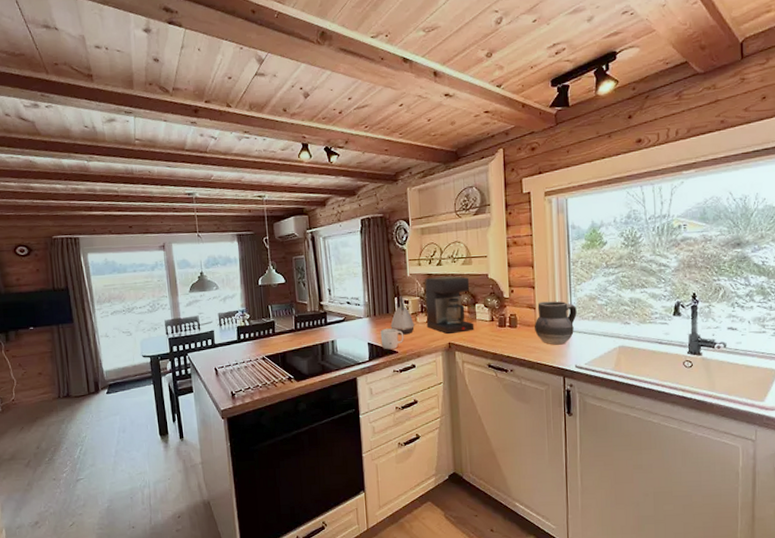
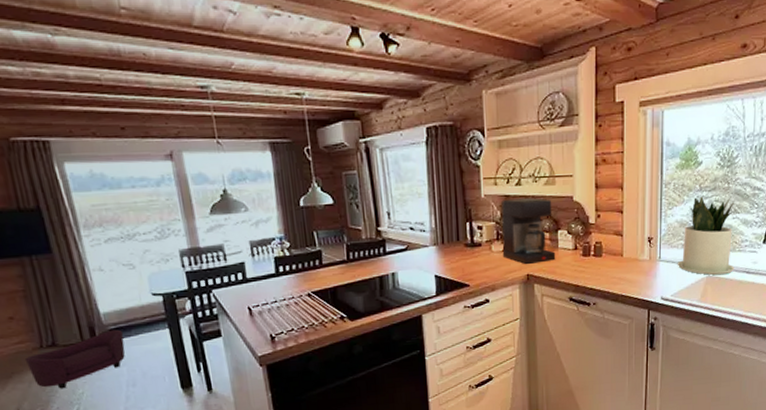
dog bed: none [46,384,120,432] -> present [24,329,125,389]
mug: present [380,328,404,350] -> none [449,258,477,283]
kettle: present [390,296,415,335] -> none [461,221,489,266]
ceramic jug: present [535,301,577,345] -> none [621,227,666,276]
planter: none [589,272,646,345] -> present [677,196,735,275]

